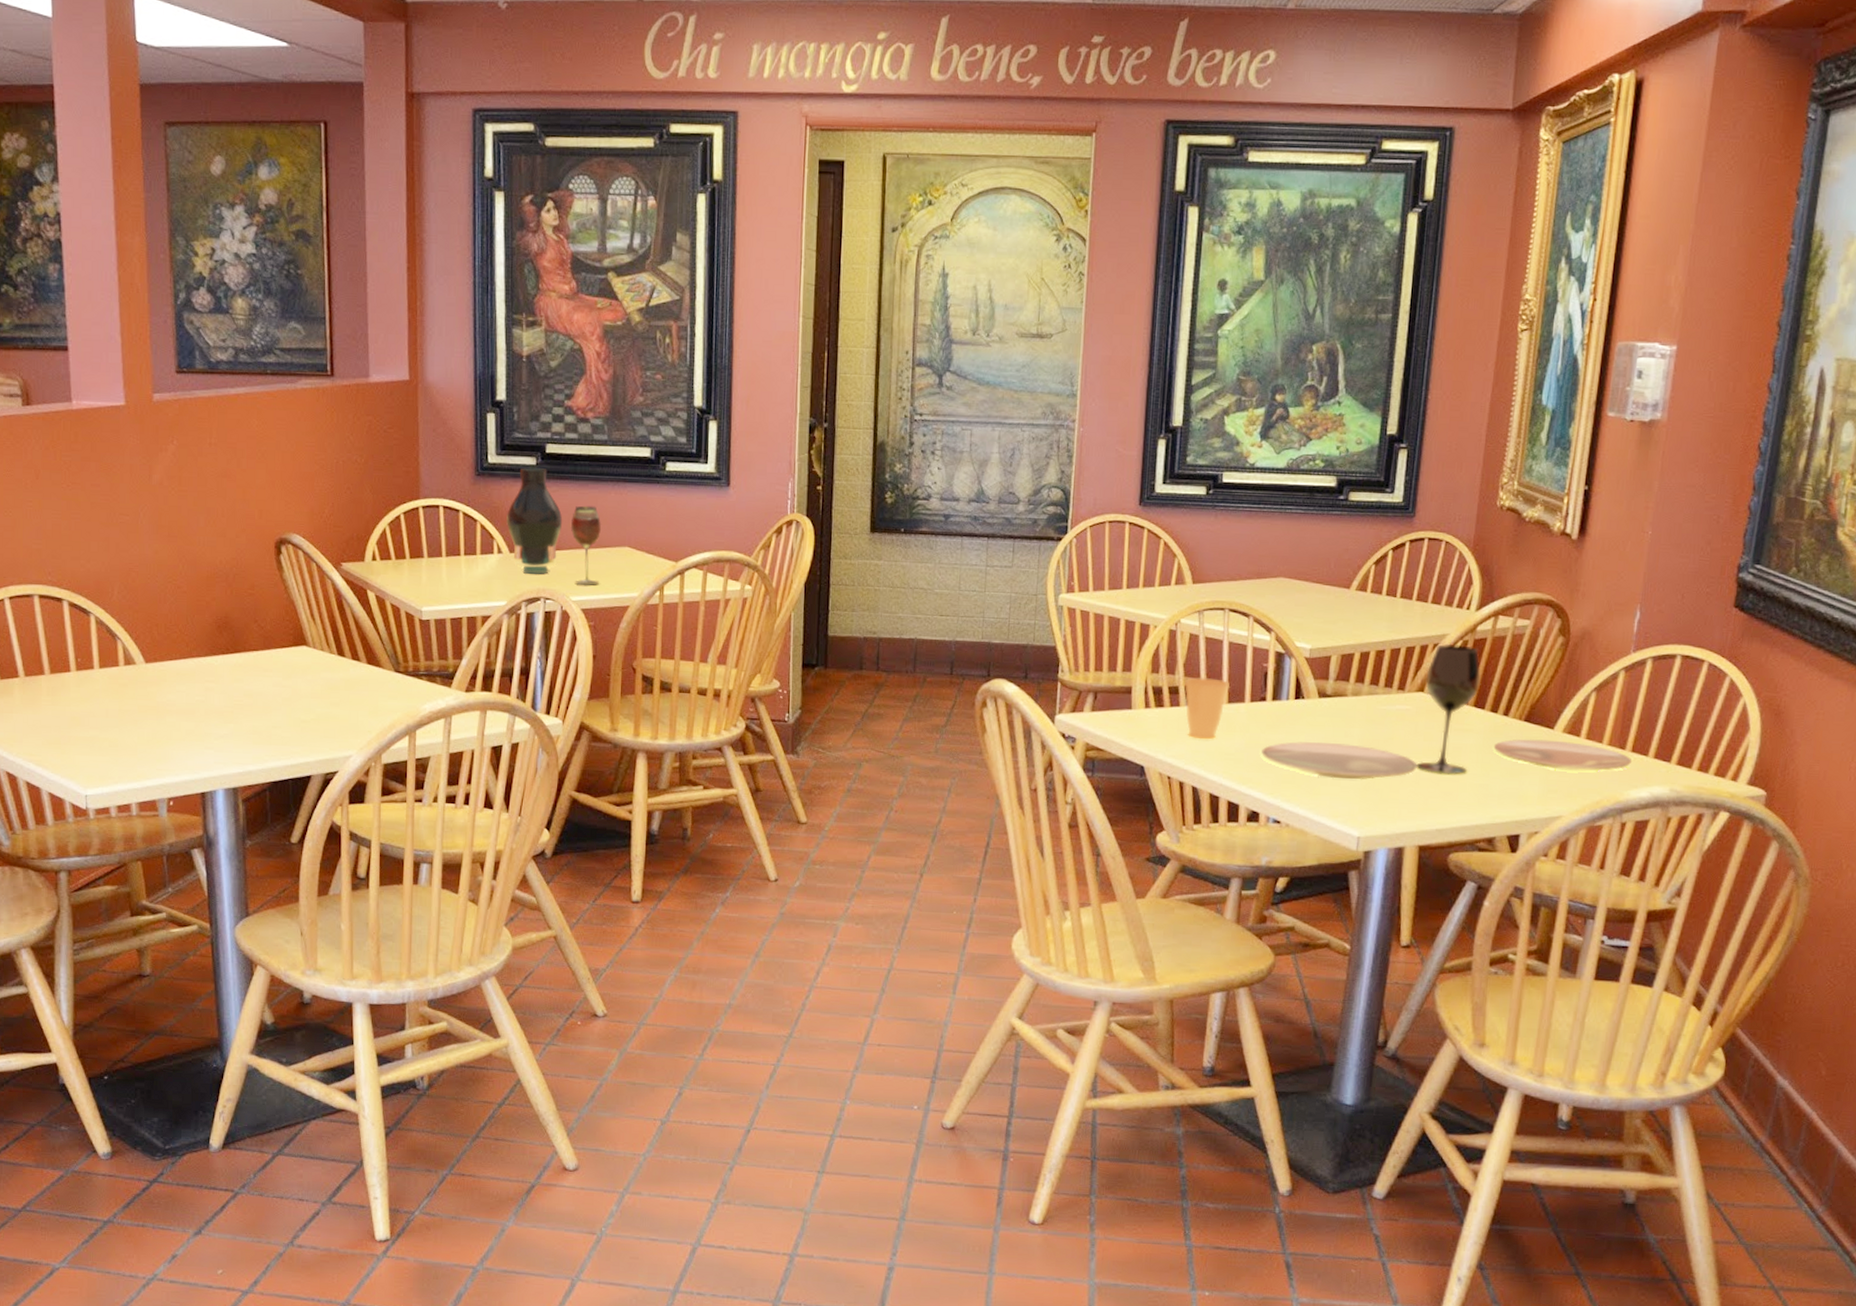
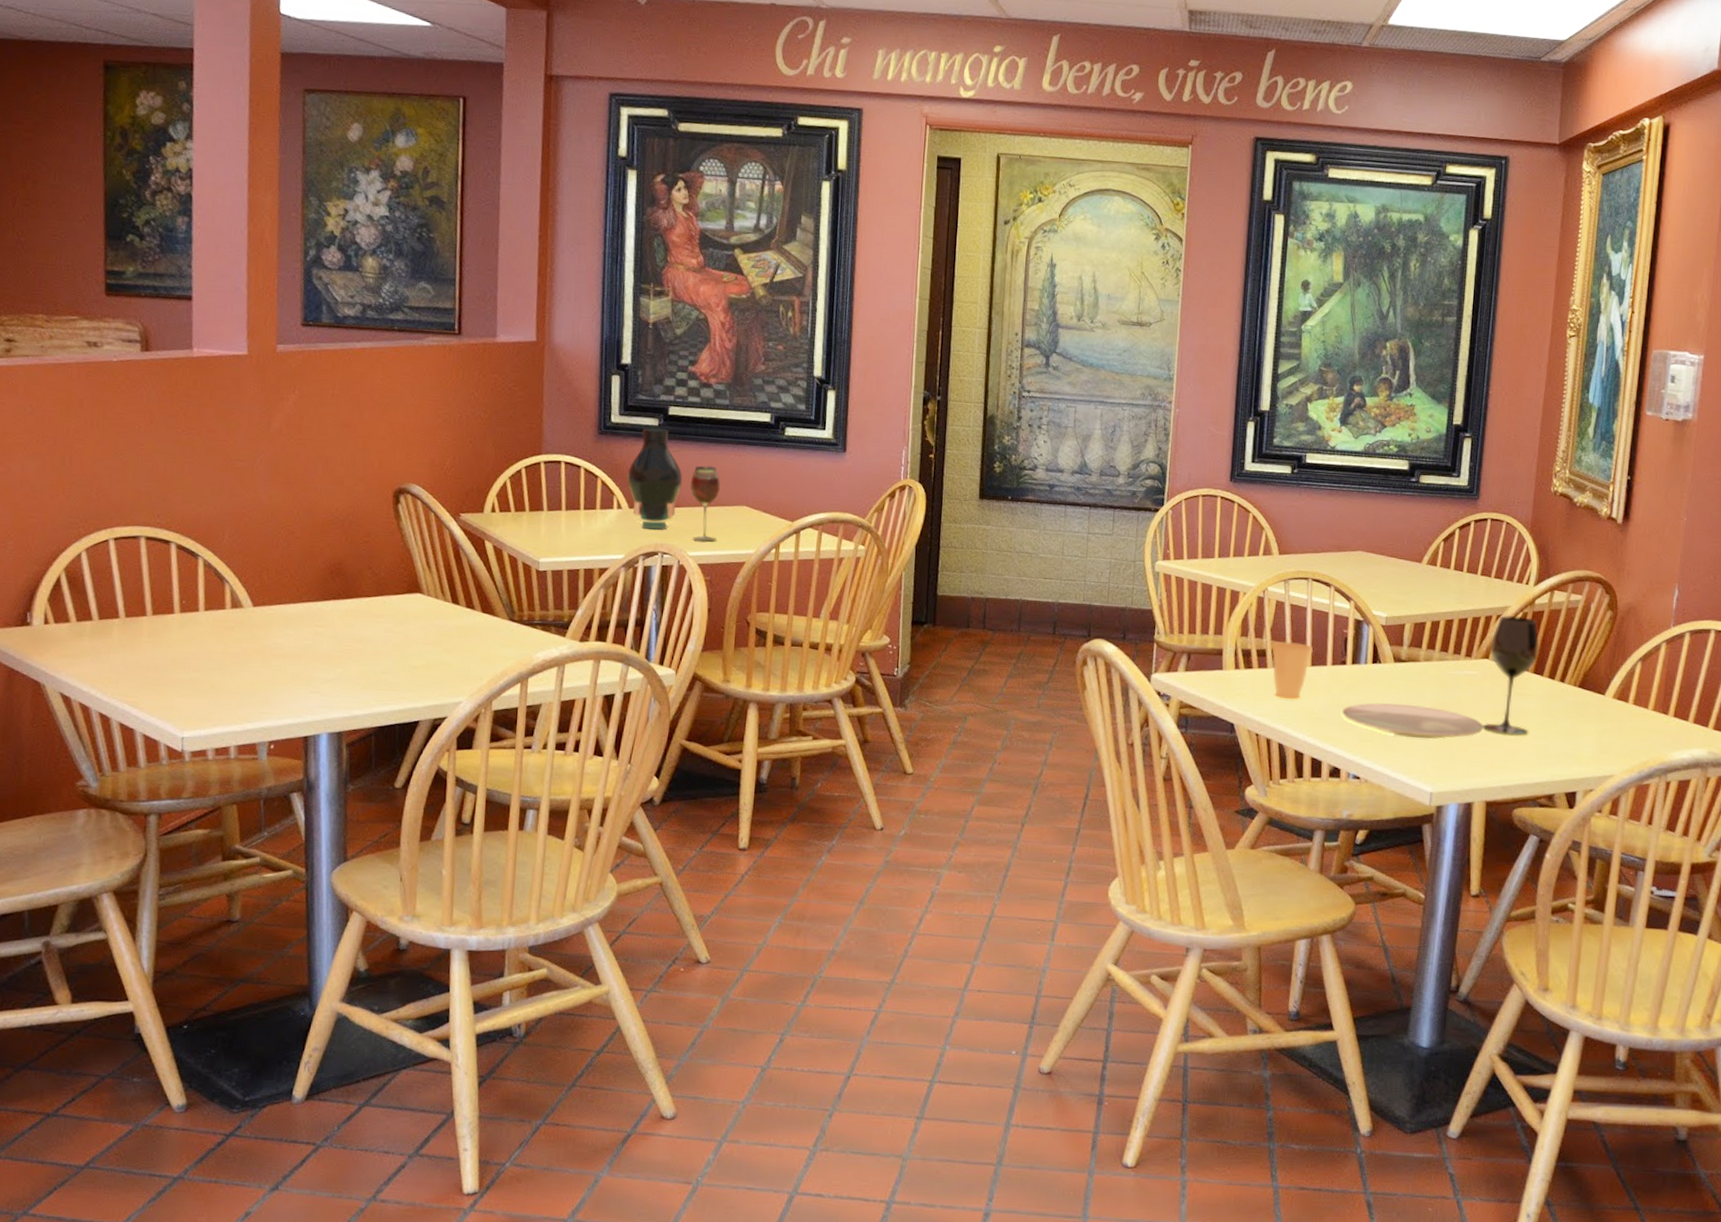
plate: present [1493,739,1633,771] -> none [1551,703,1675,734]

